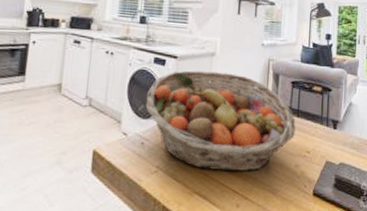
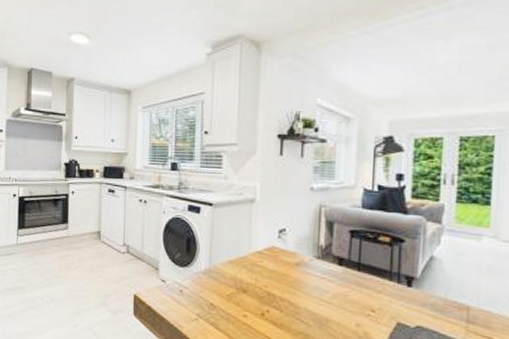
fruit basket: present [145,70,296,171] -> none [182,218,356,327]

